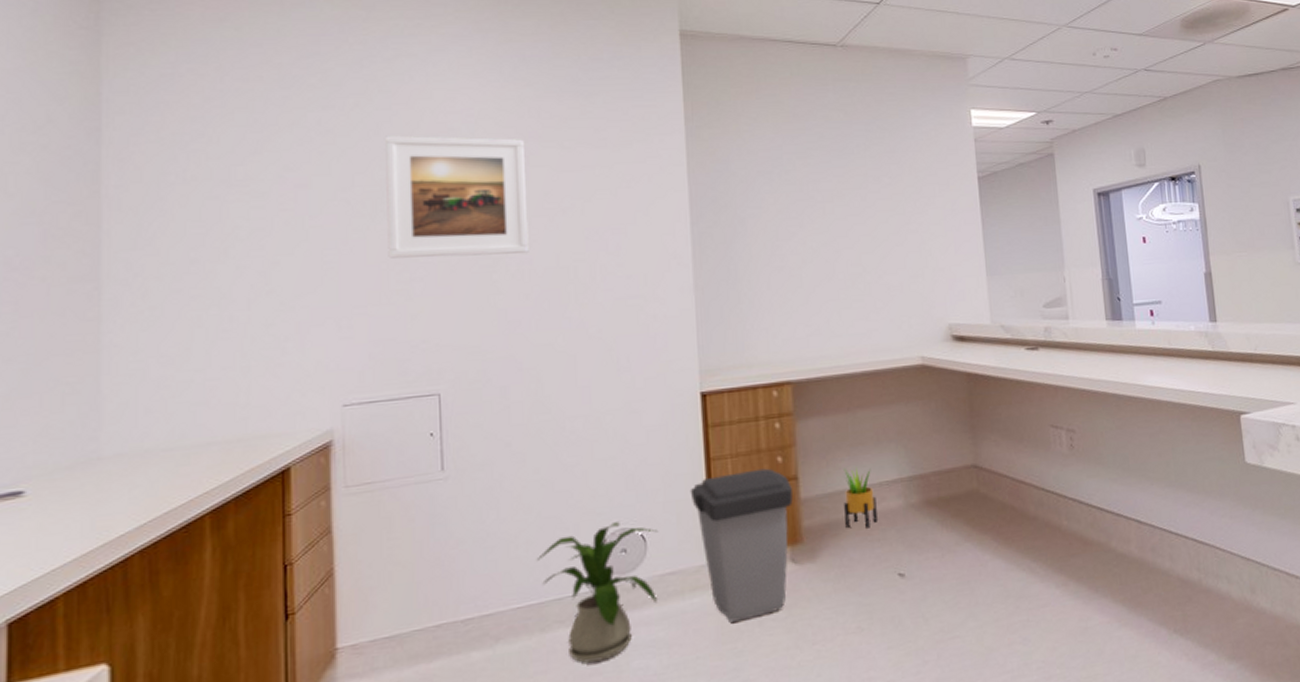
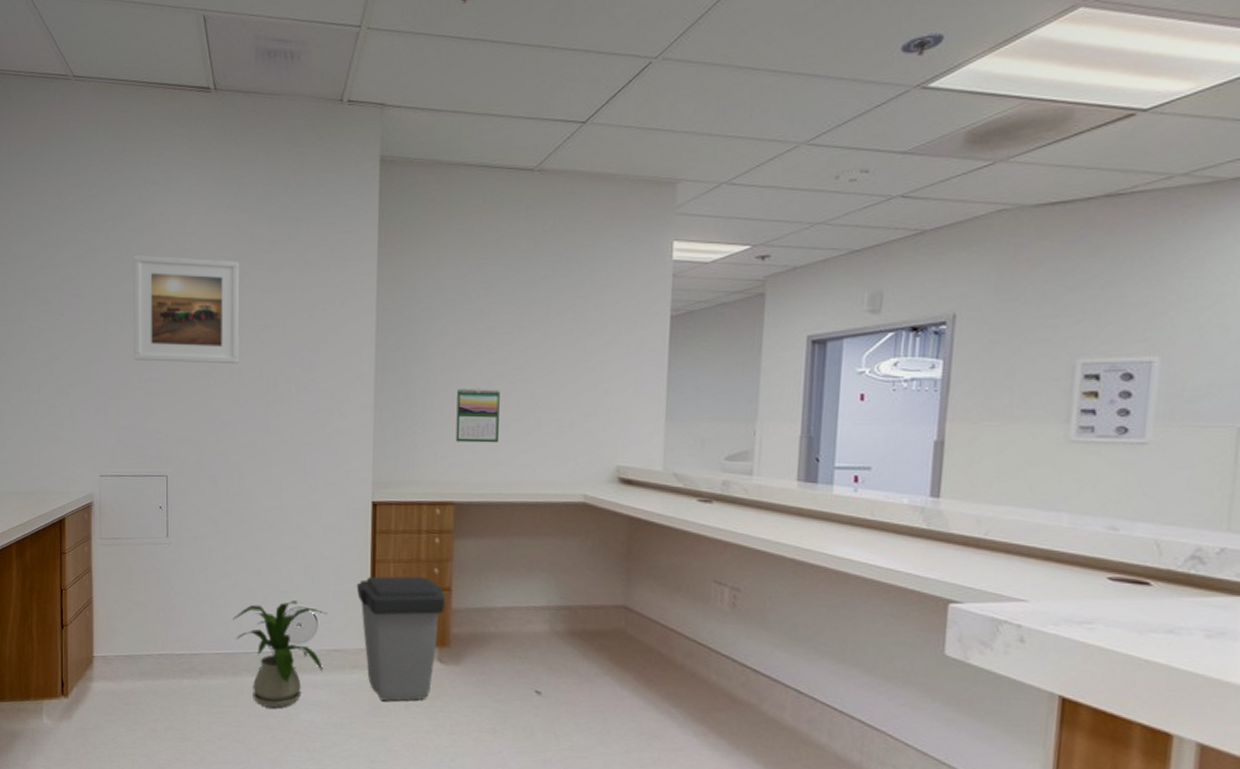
calendar: none [783,258,832,317] -> present [455,388,500,443]
potted plant: present [843,468,878,528] -> none [490,588,522,645]

